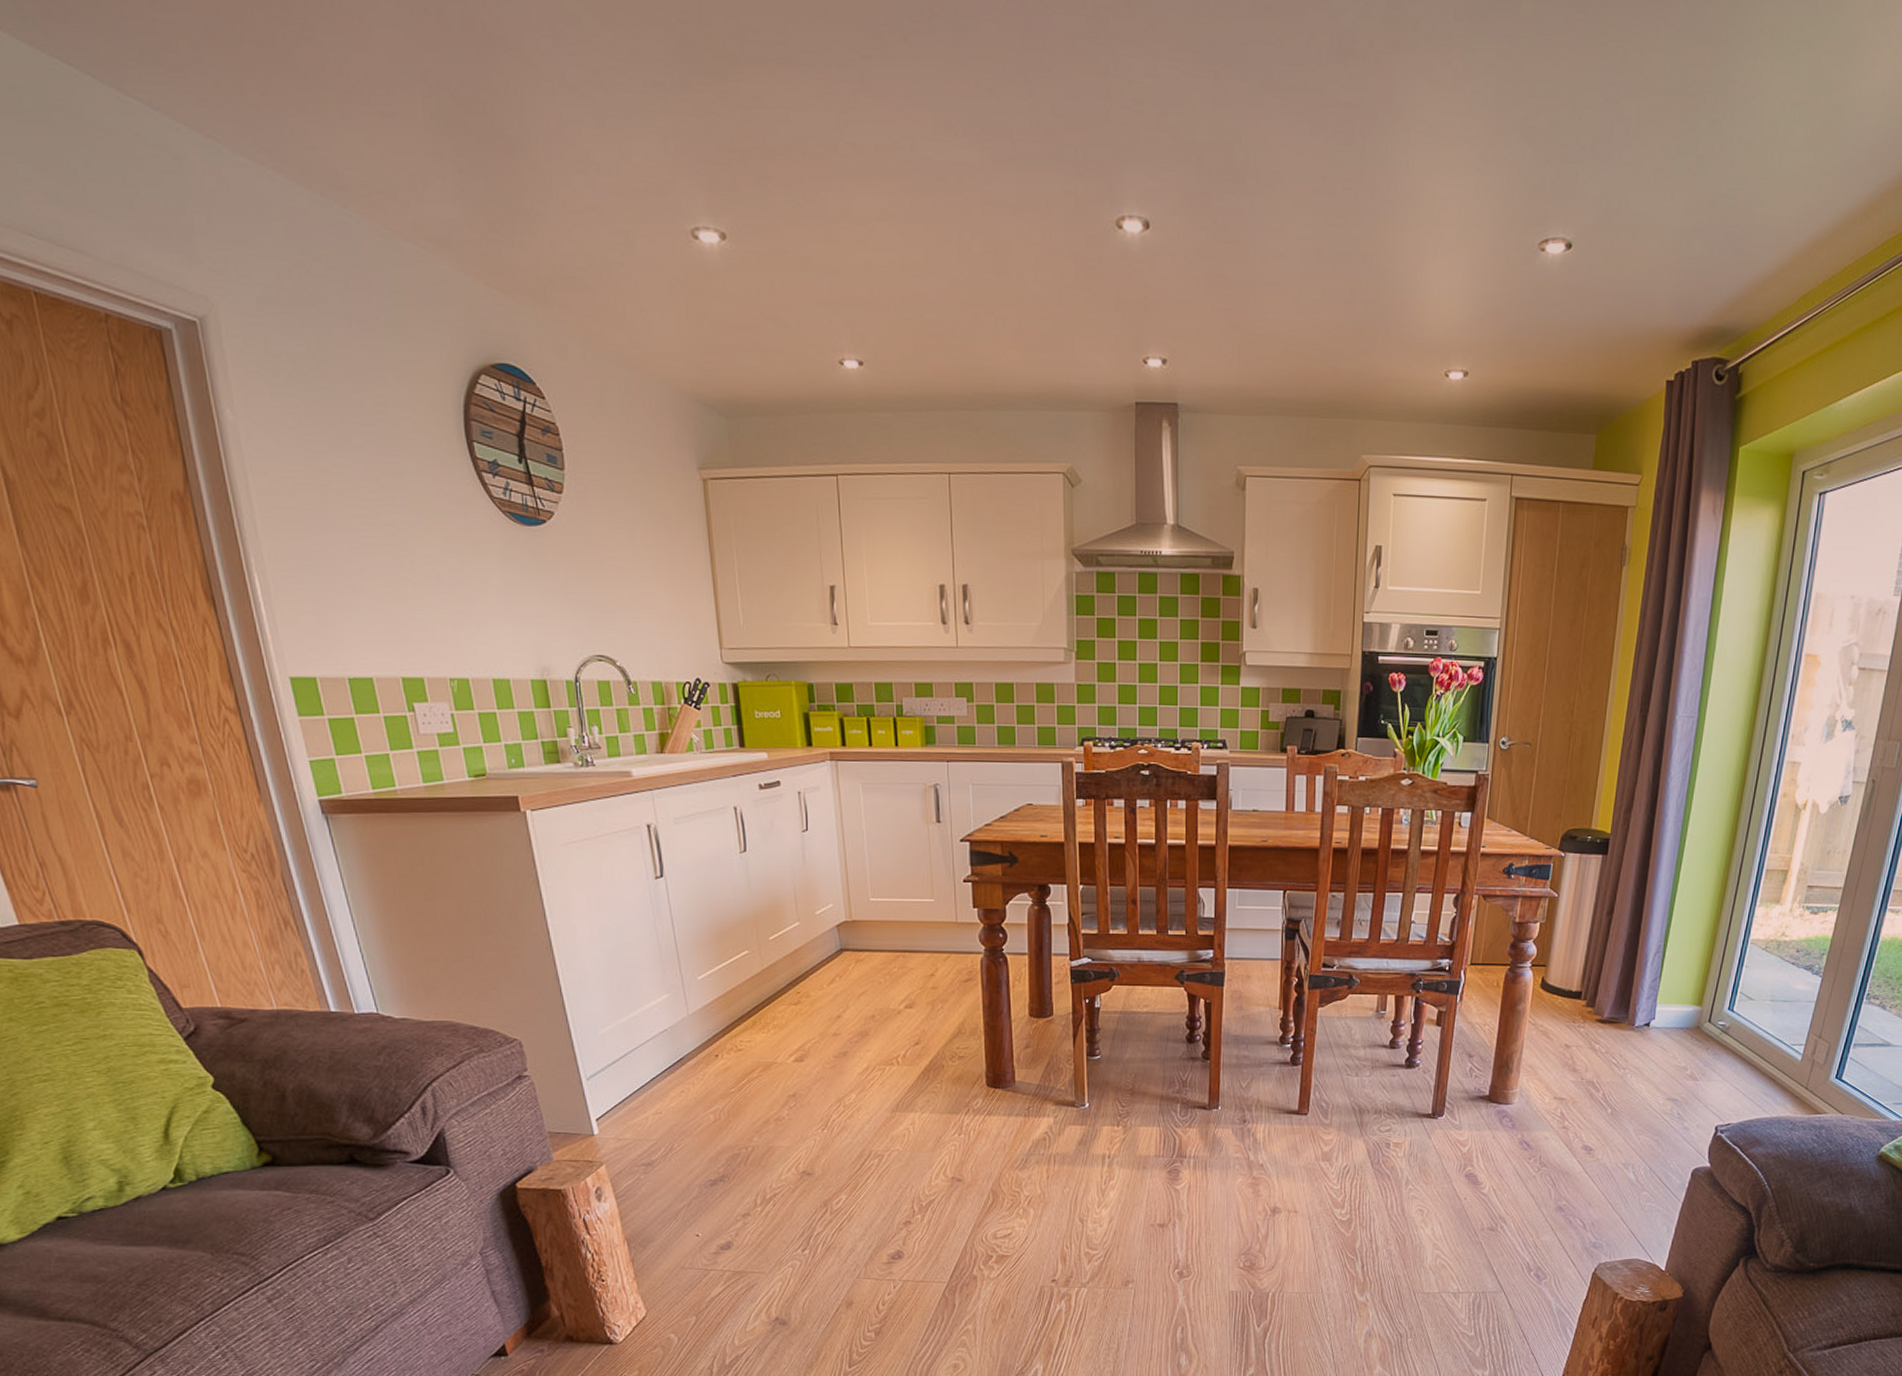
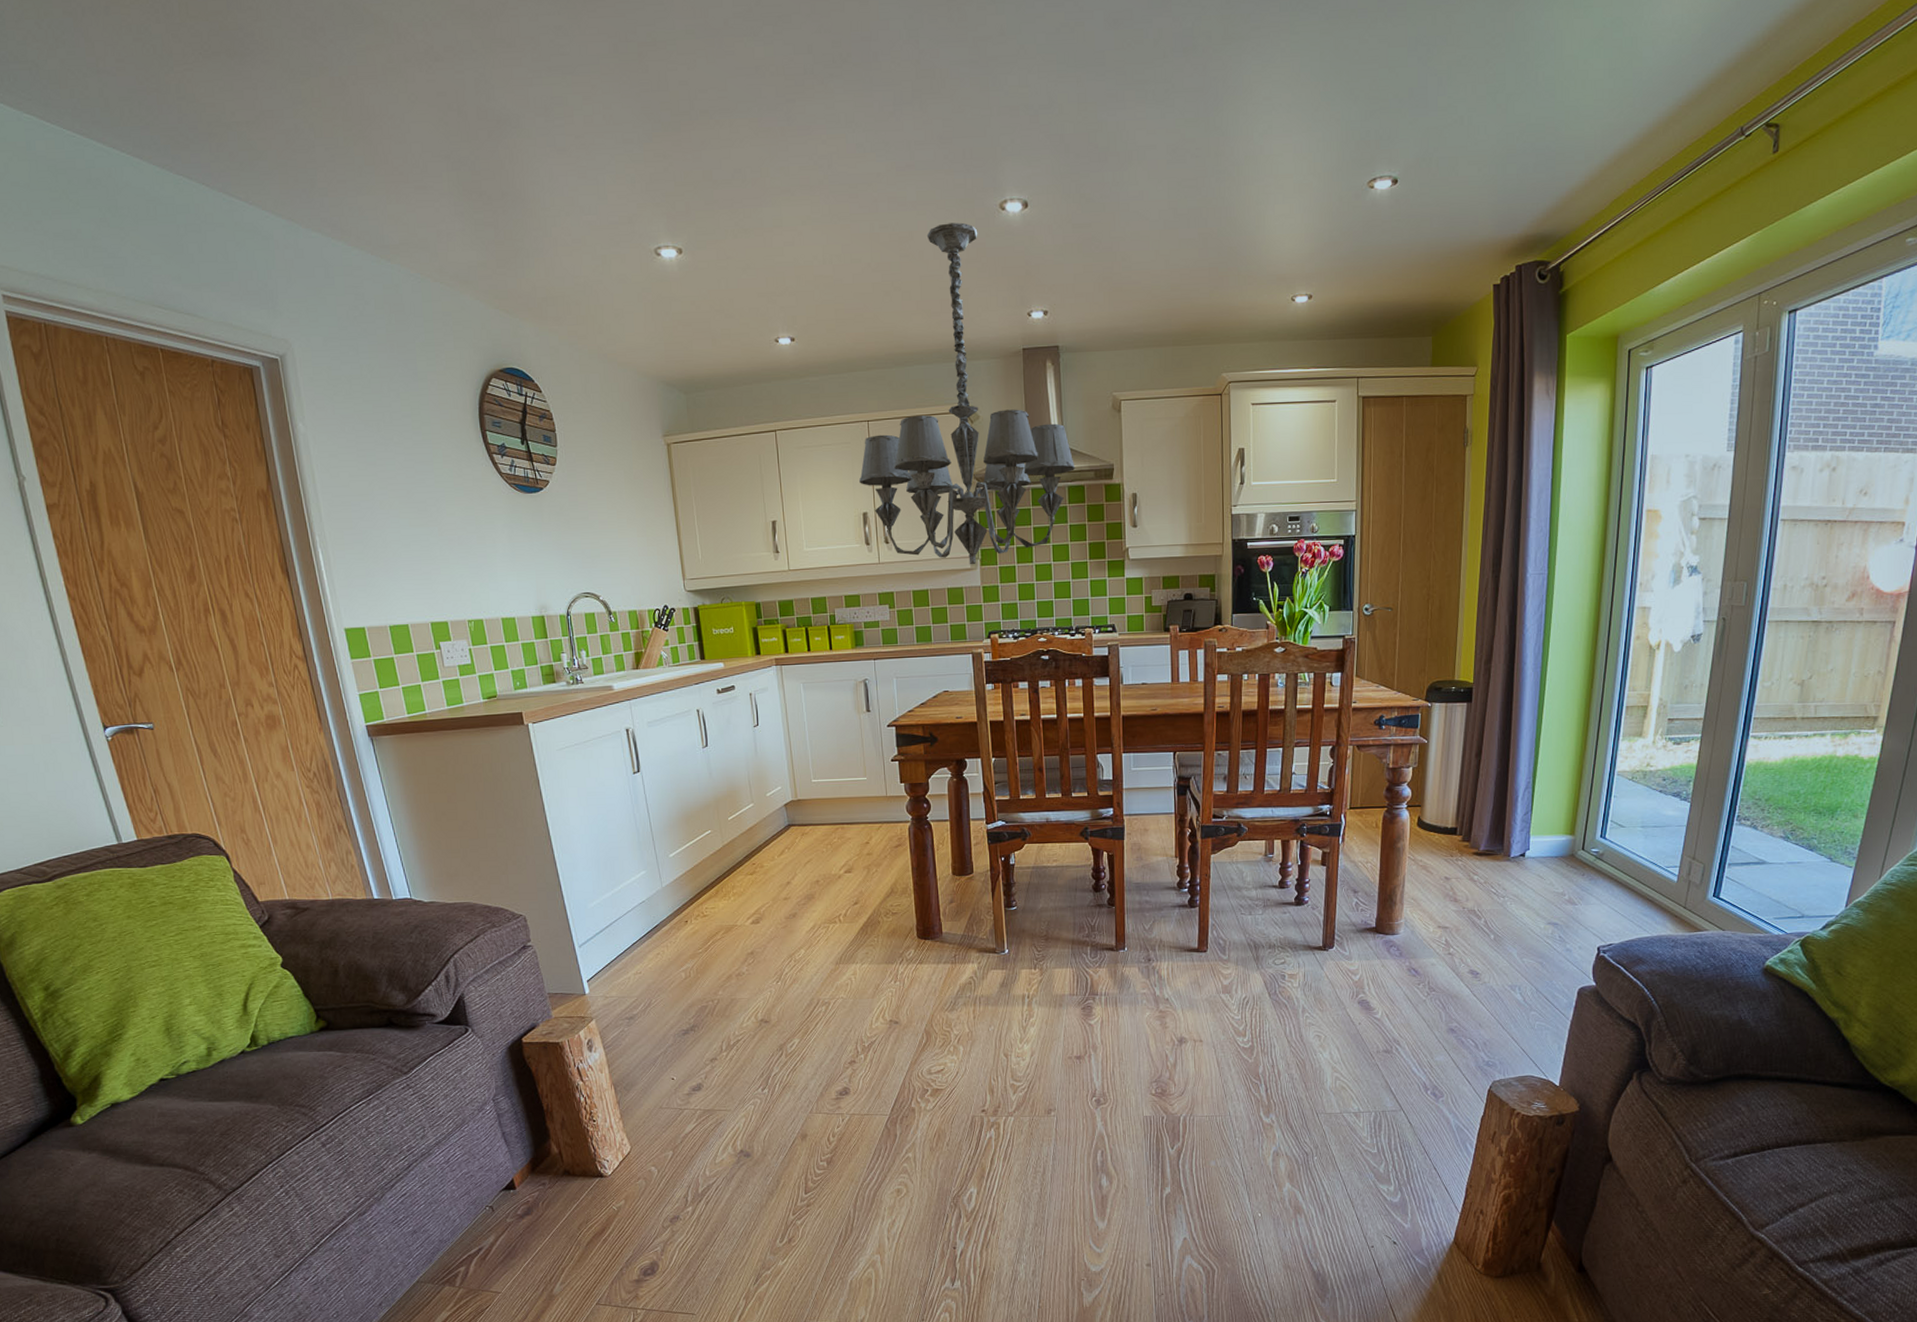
chandelier: none [935,237,1190,658] -> present [858,222,1076,565]

